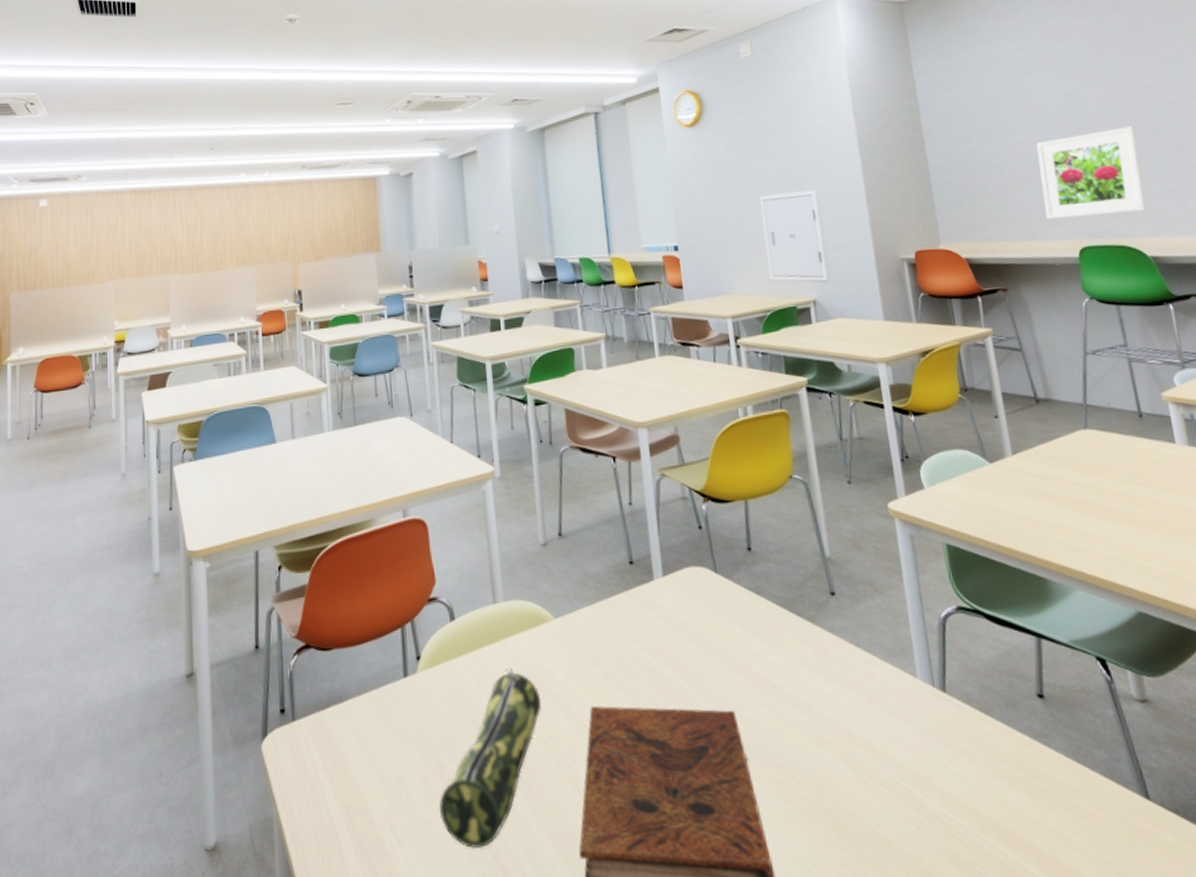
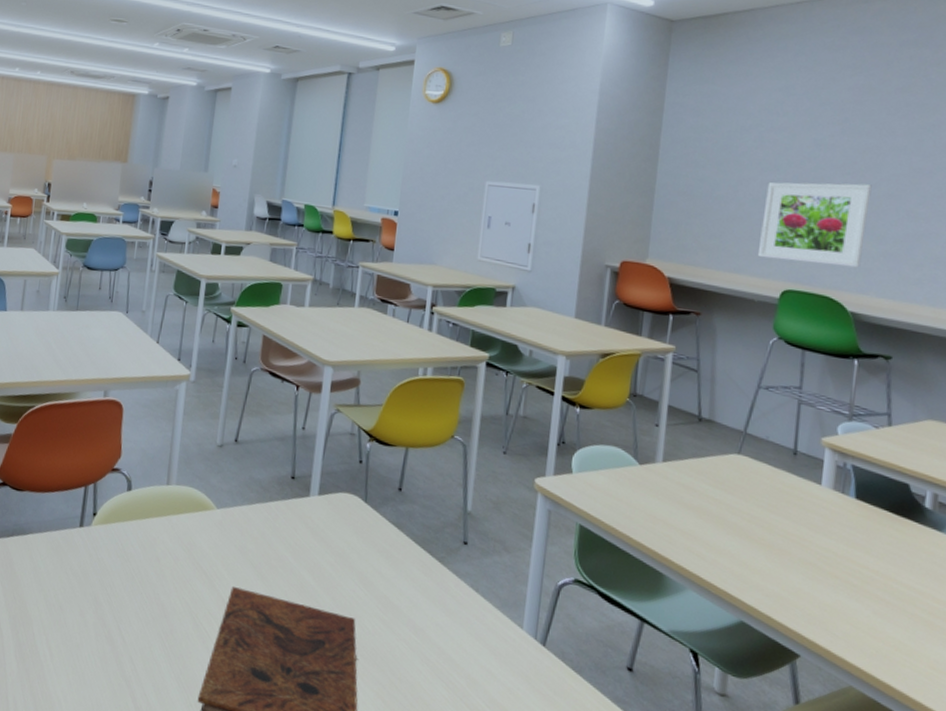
pencil case: present [439,668,542,850] -> none [89,539,192,675]

